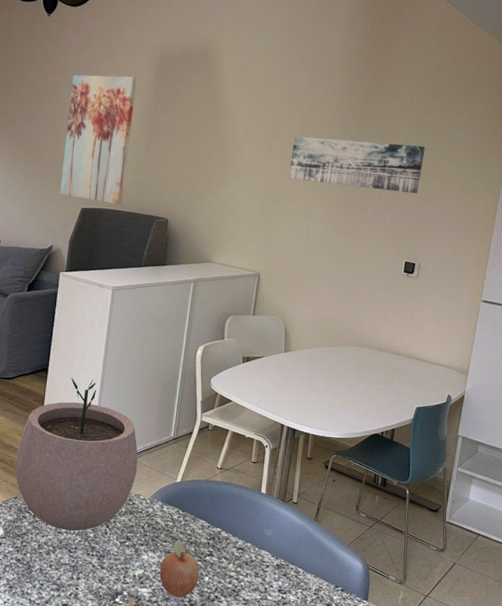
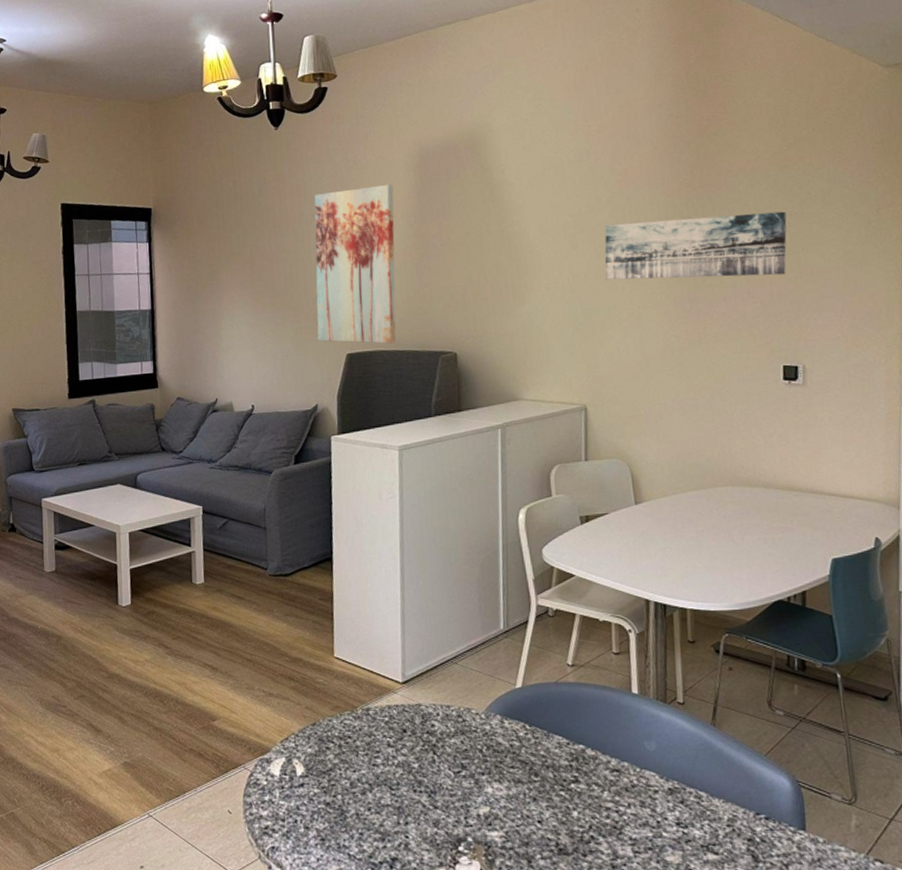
plant pot: present [15,378,138,531] -> none [307,565,463,762]
fruit: present [160,538,200,598] -> none [511,762,565,842]

